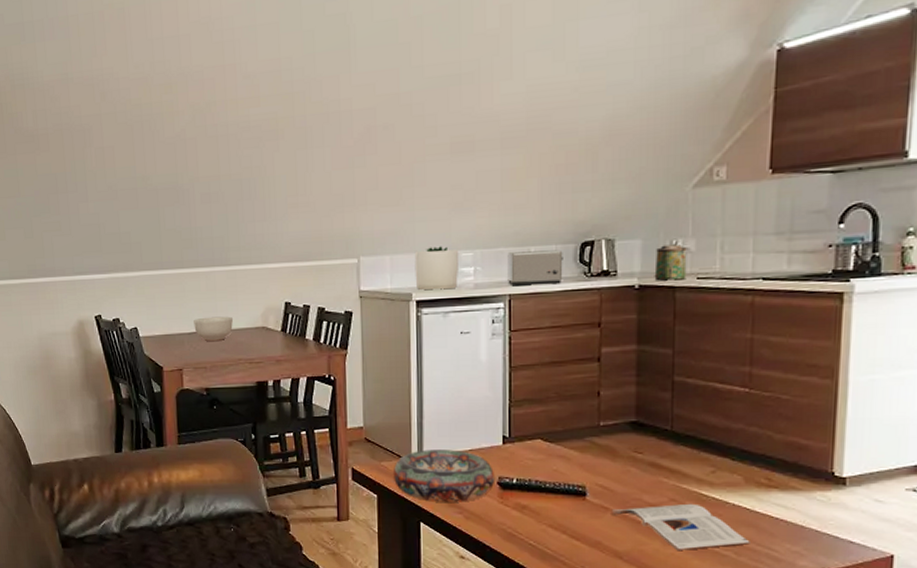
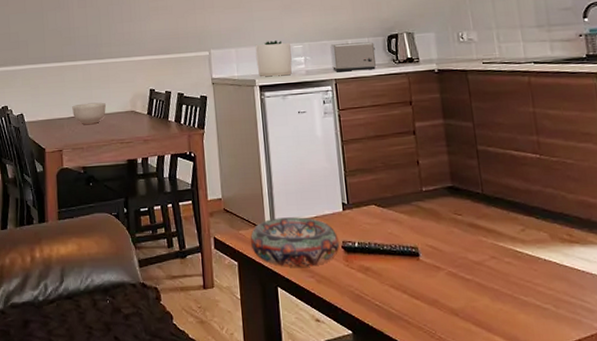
magazine: present [611,503,750,551] -> none [442,260,565,306]
canister: present [654,244,687,281] -> none [447,36,474,66]

